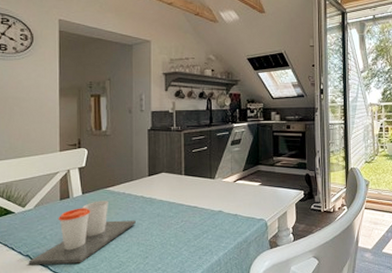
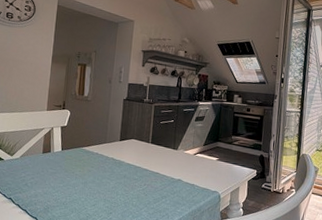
cup: present [28,200,136,266] -> none [10,157,105,211]

